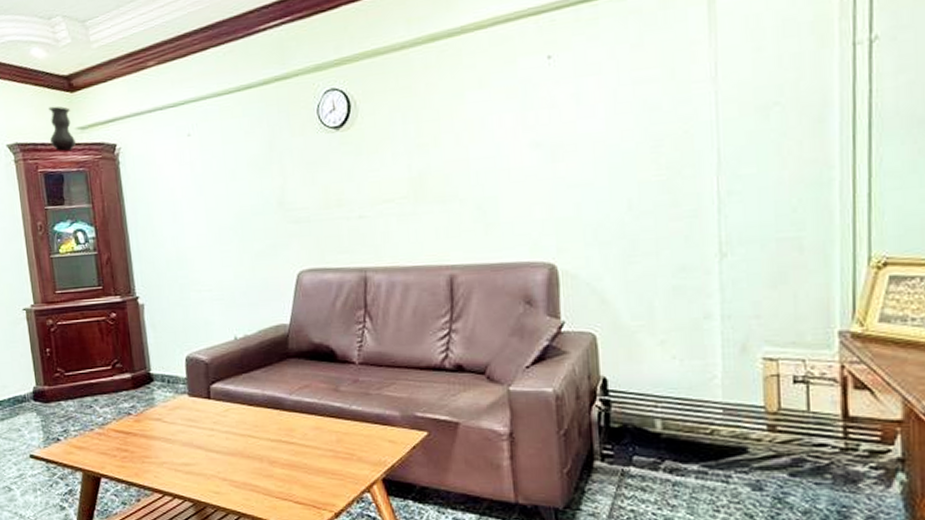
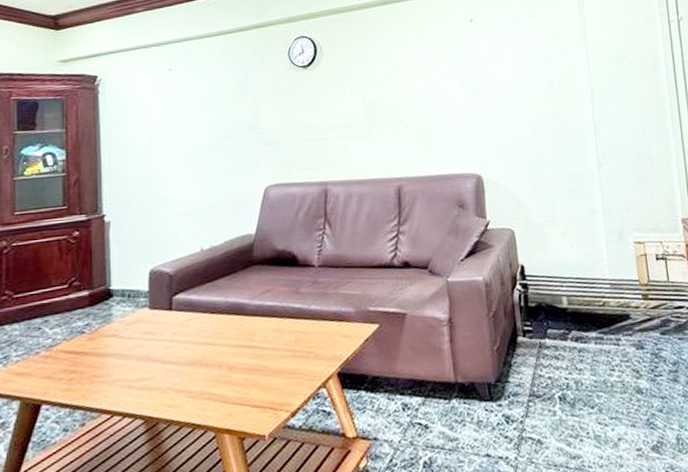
vase: present [48,106,76,152] -> none [29,41,55,82]

